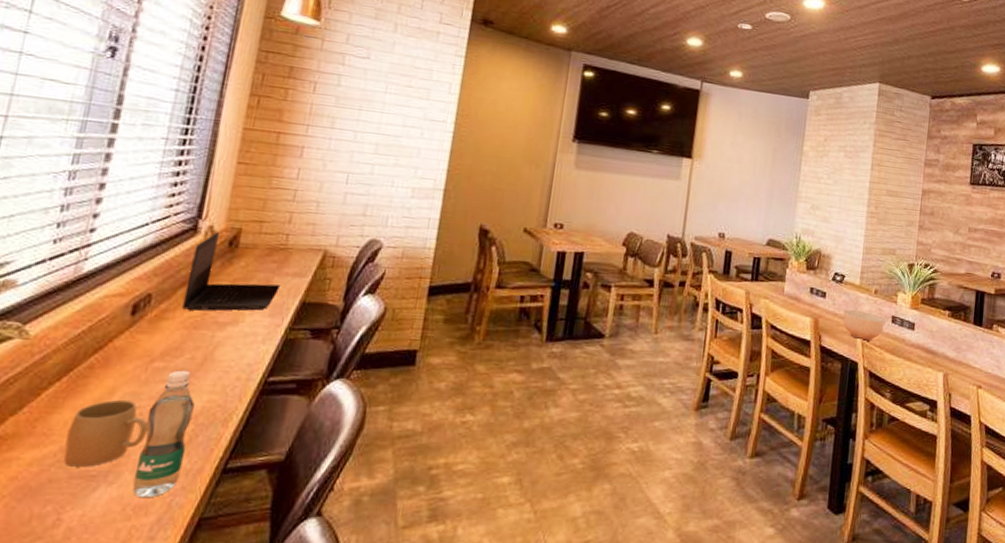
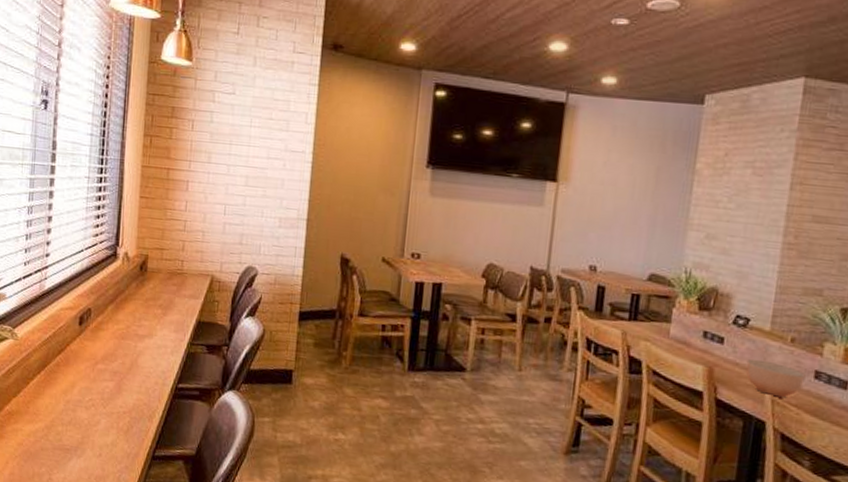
mug: present [64,399,149,467] -> none [48,392,99,442]
bottle: present [132,370,195,498] -> none [93,372,128,472]
laptop: present [182,232,280,311] -> none [112,258,180,326]

